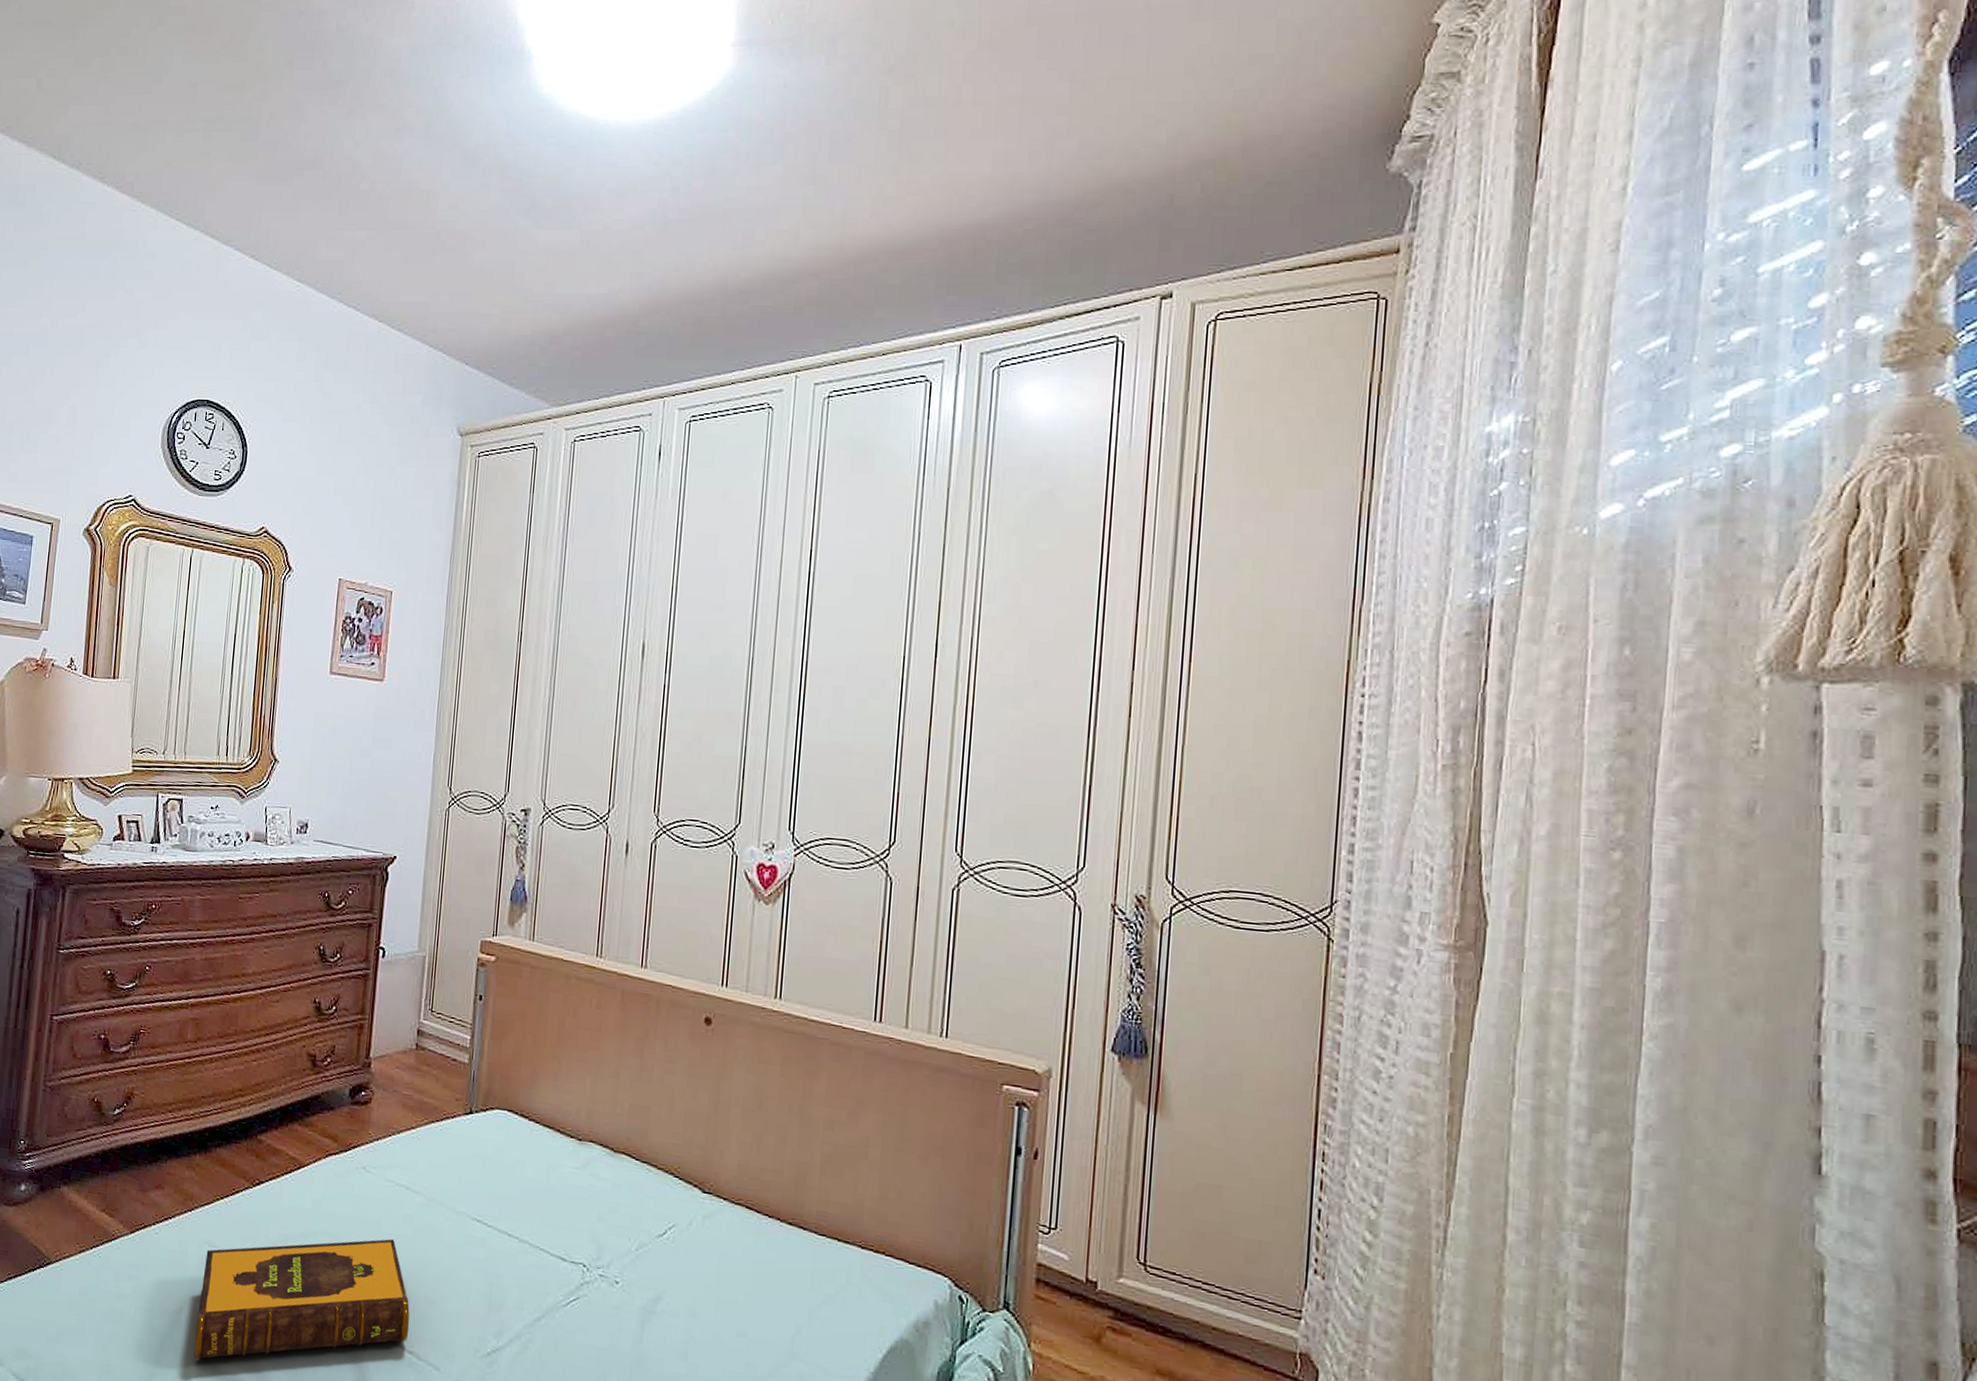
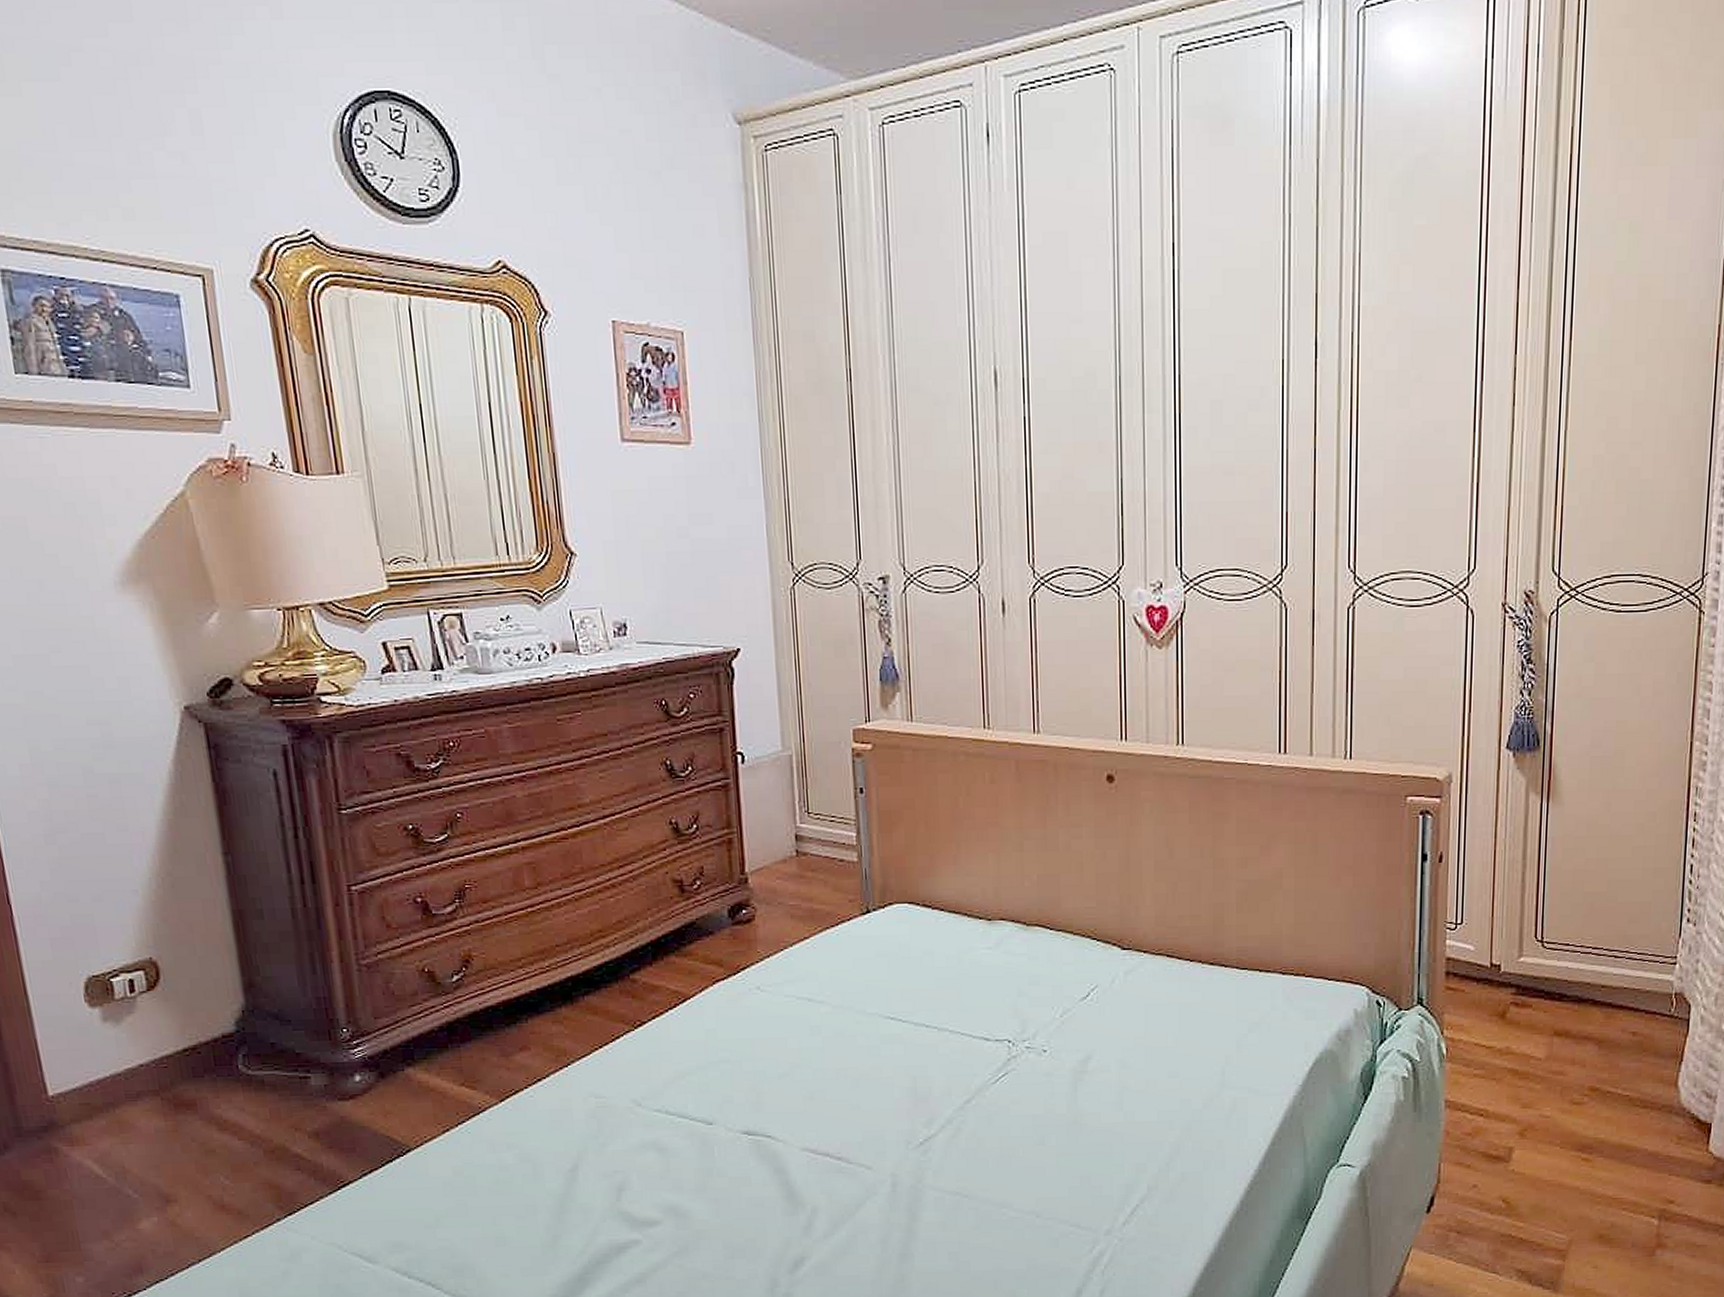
hardback book: present [193,1238,410,1362] -> none [593,1053,834,1214]

